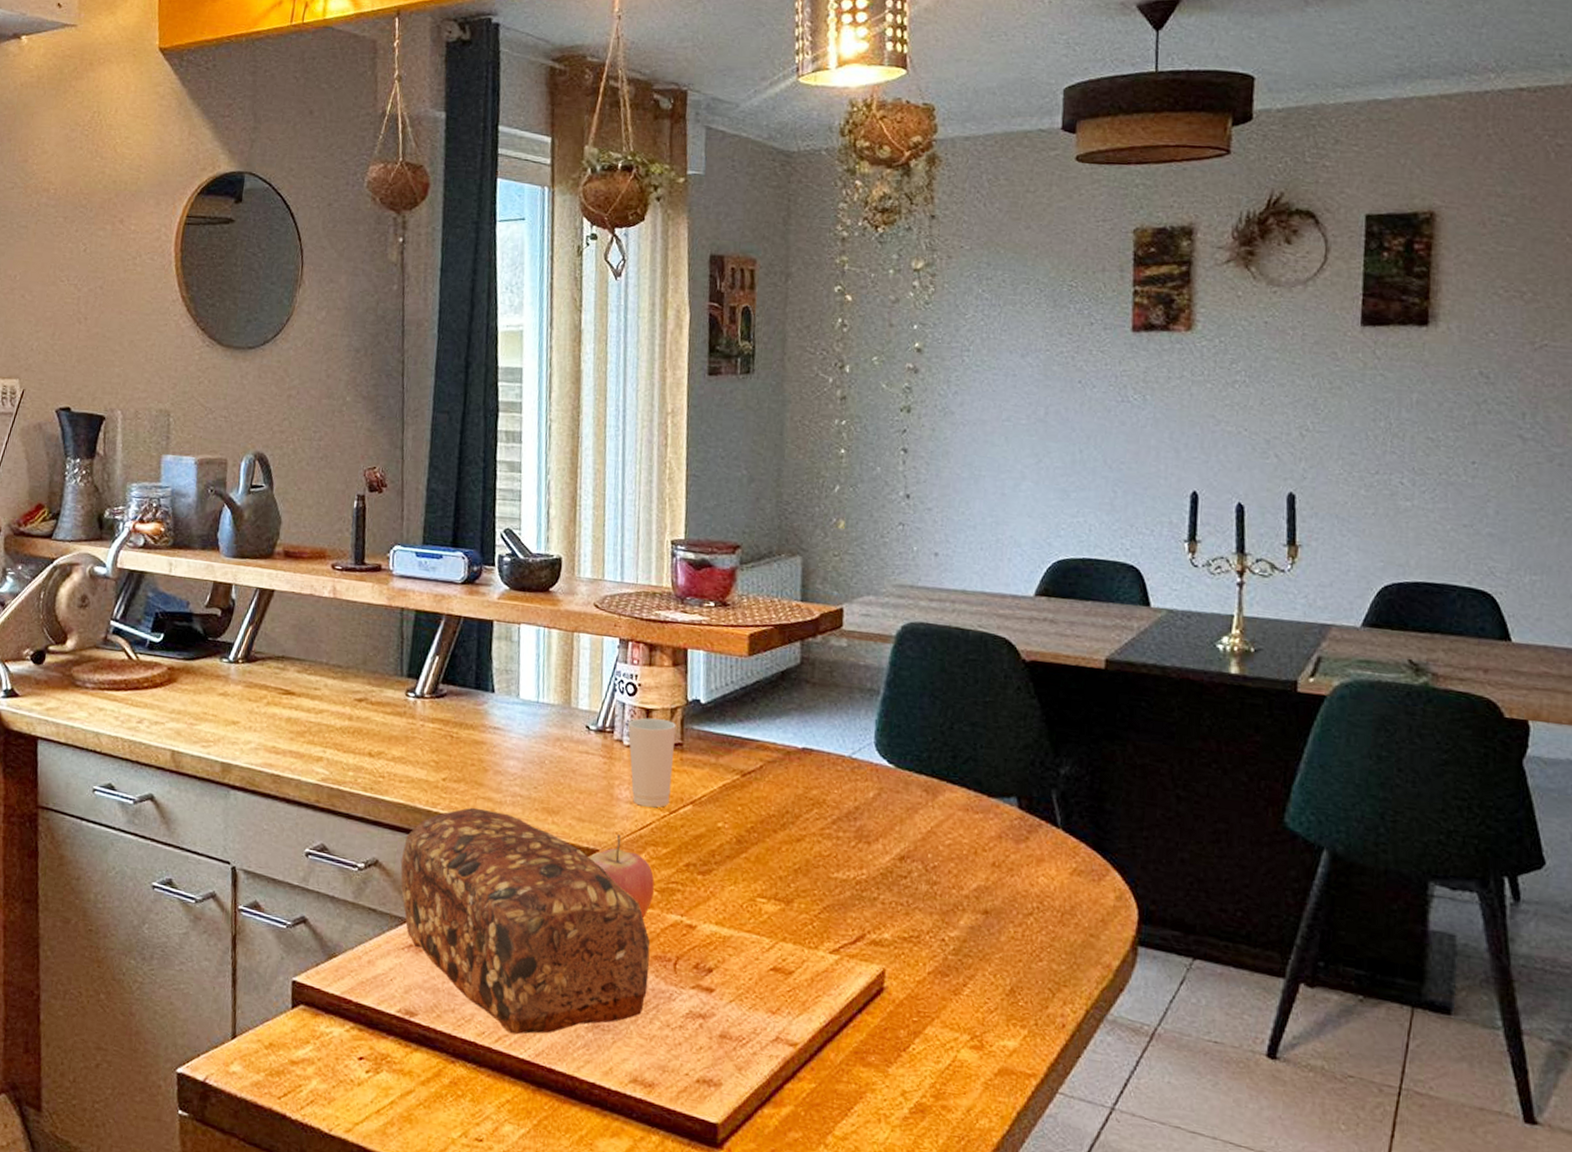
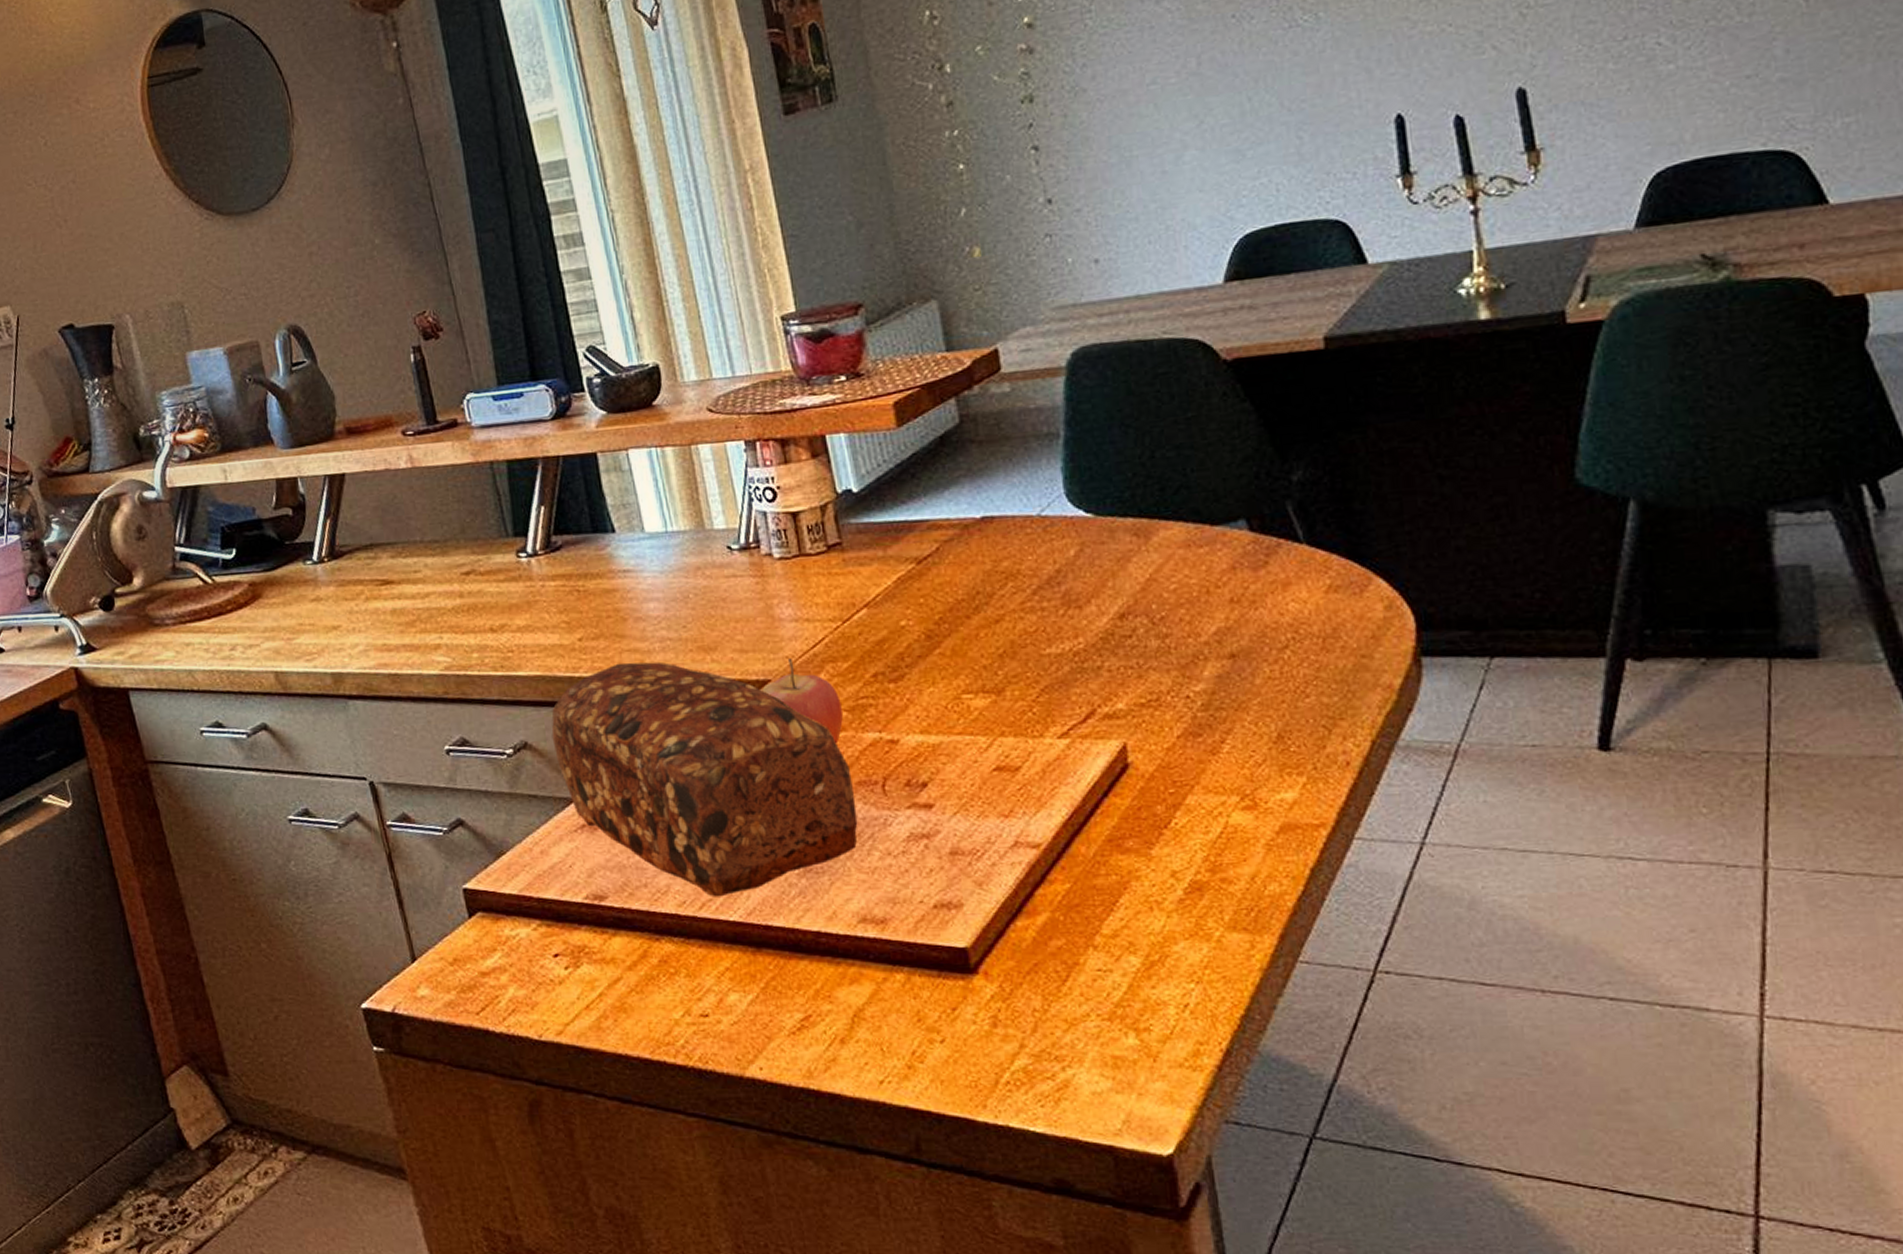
cup: present [628,718,676,808] -> none [774,520,840,622]

